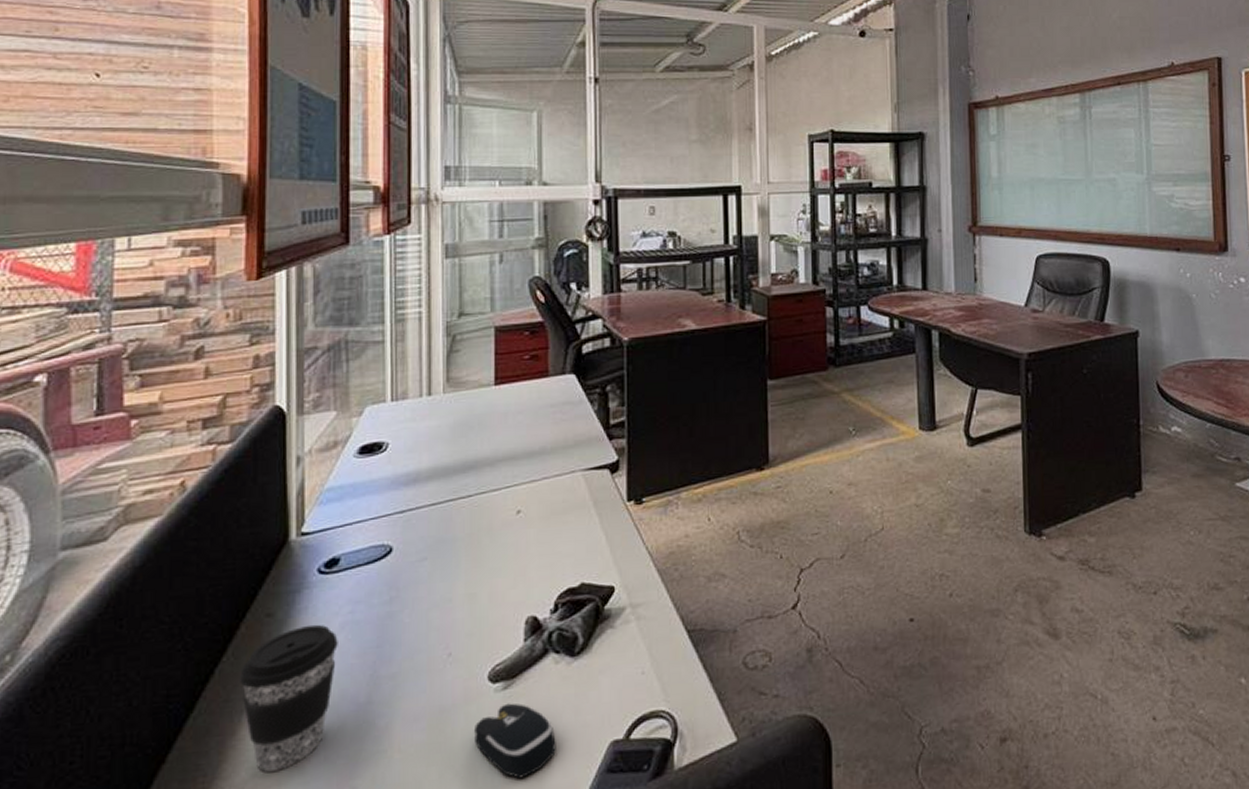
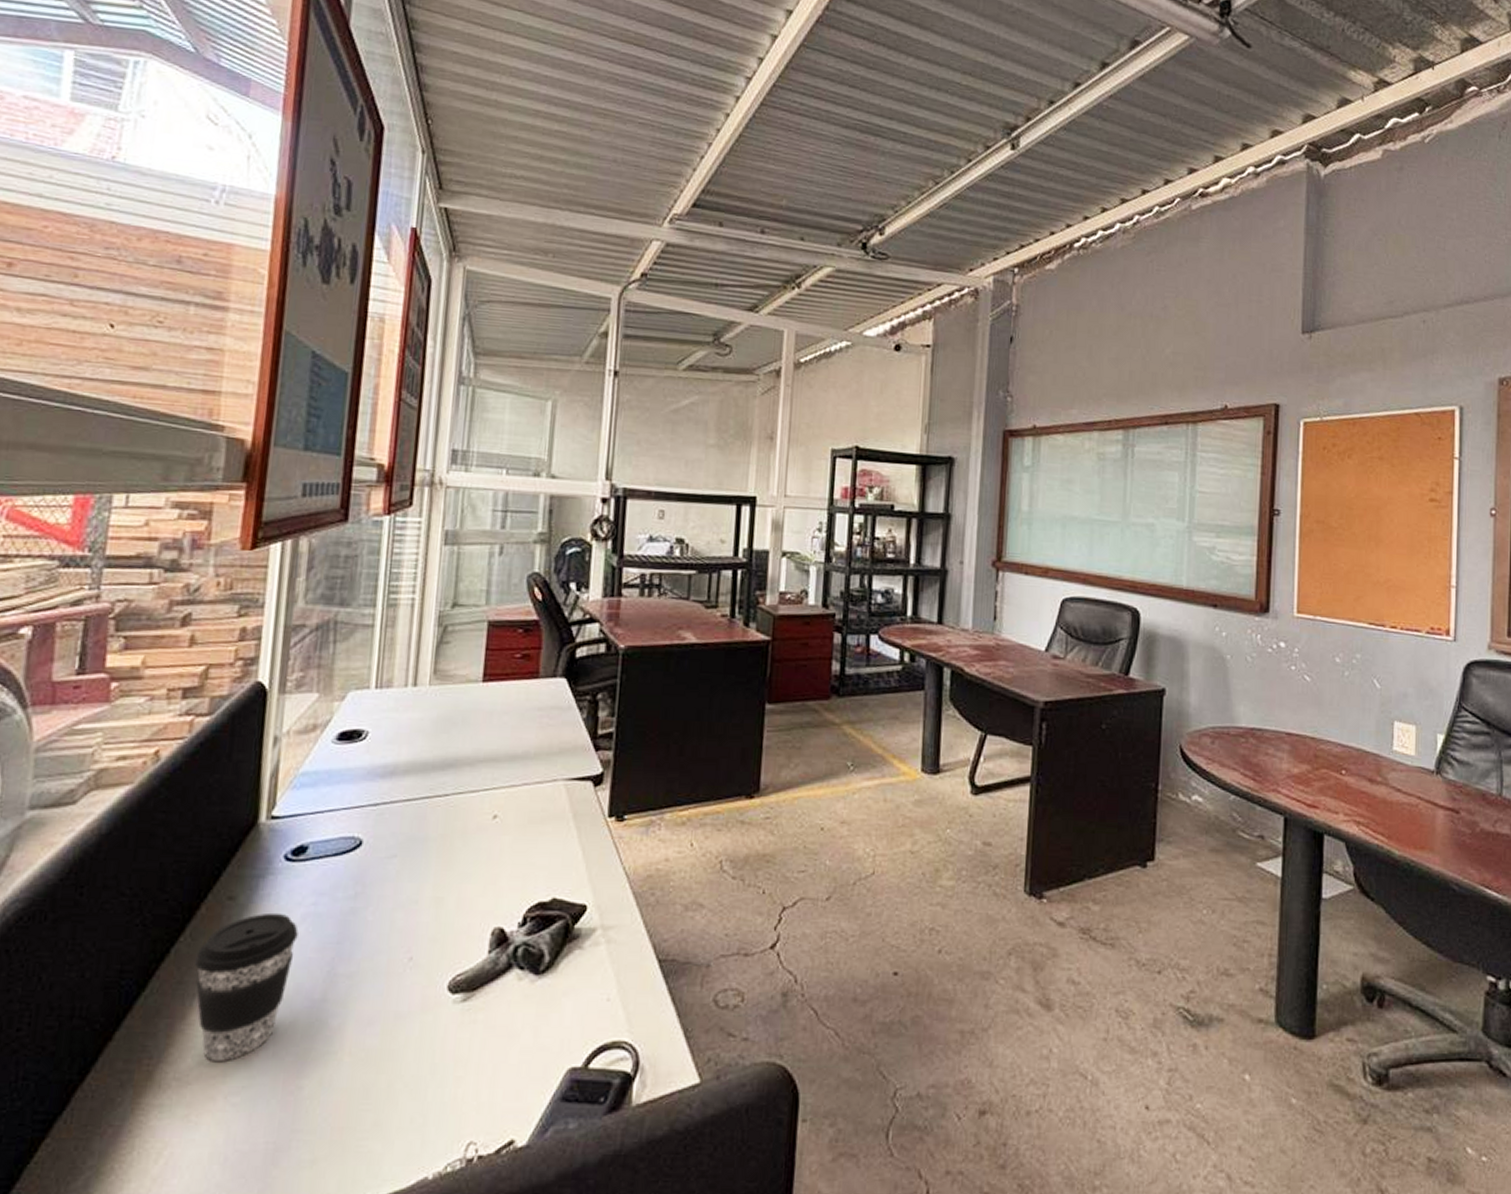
computer mouse: present [473,703,556,779] -> none [427,1016,512,1097]

